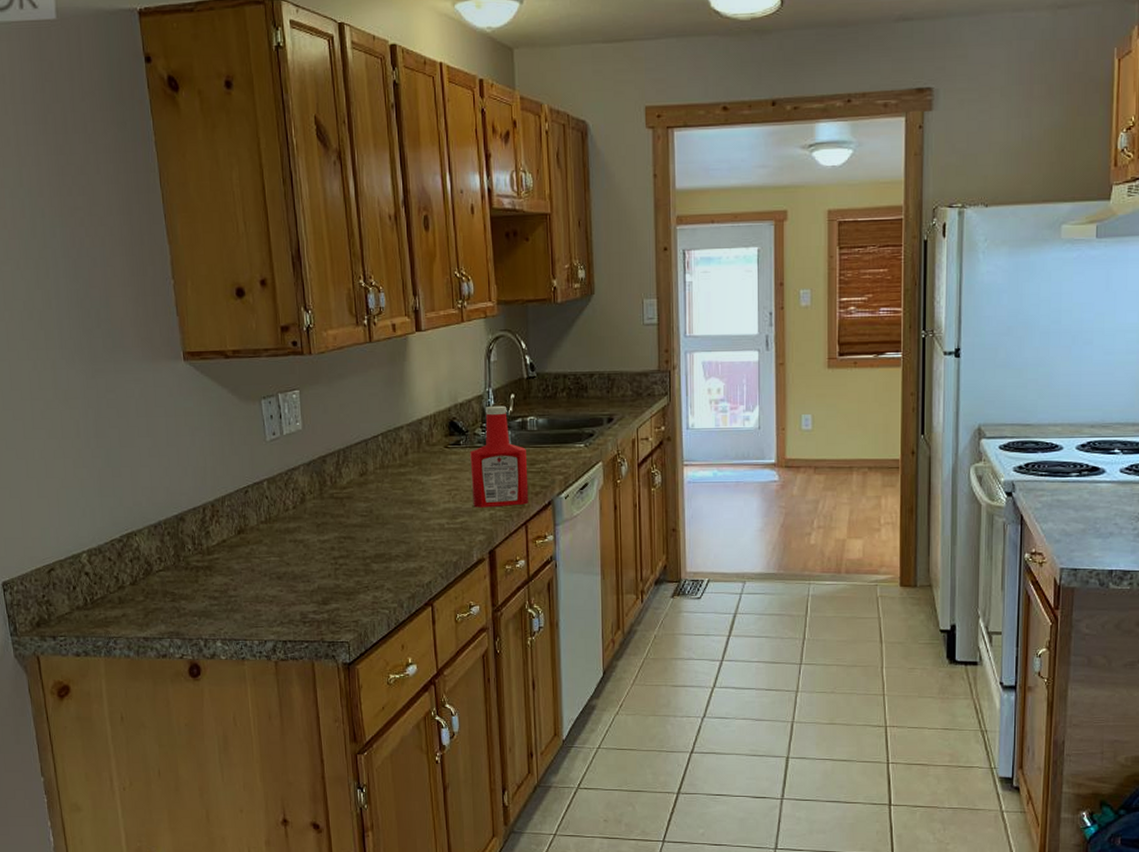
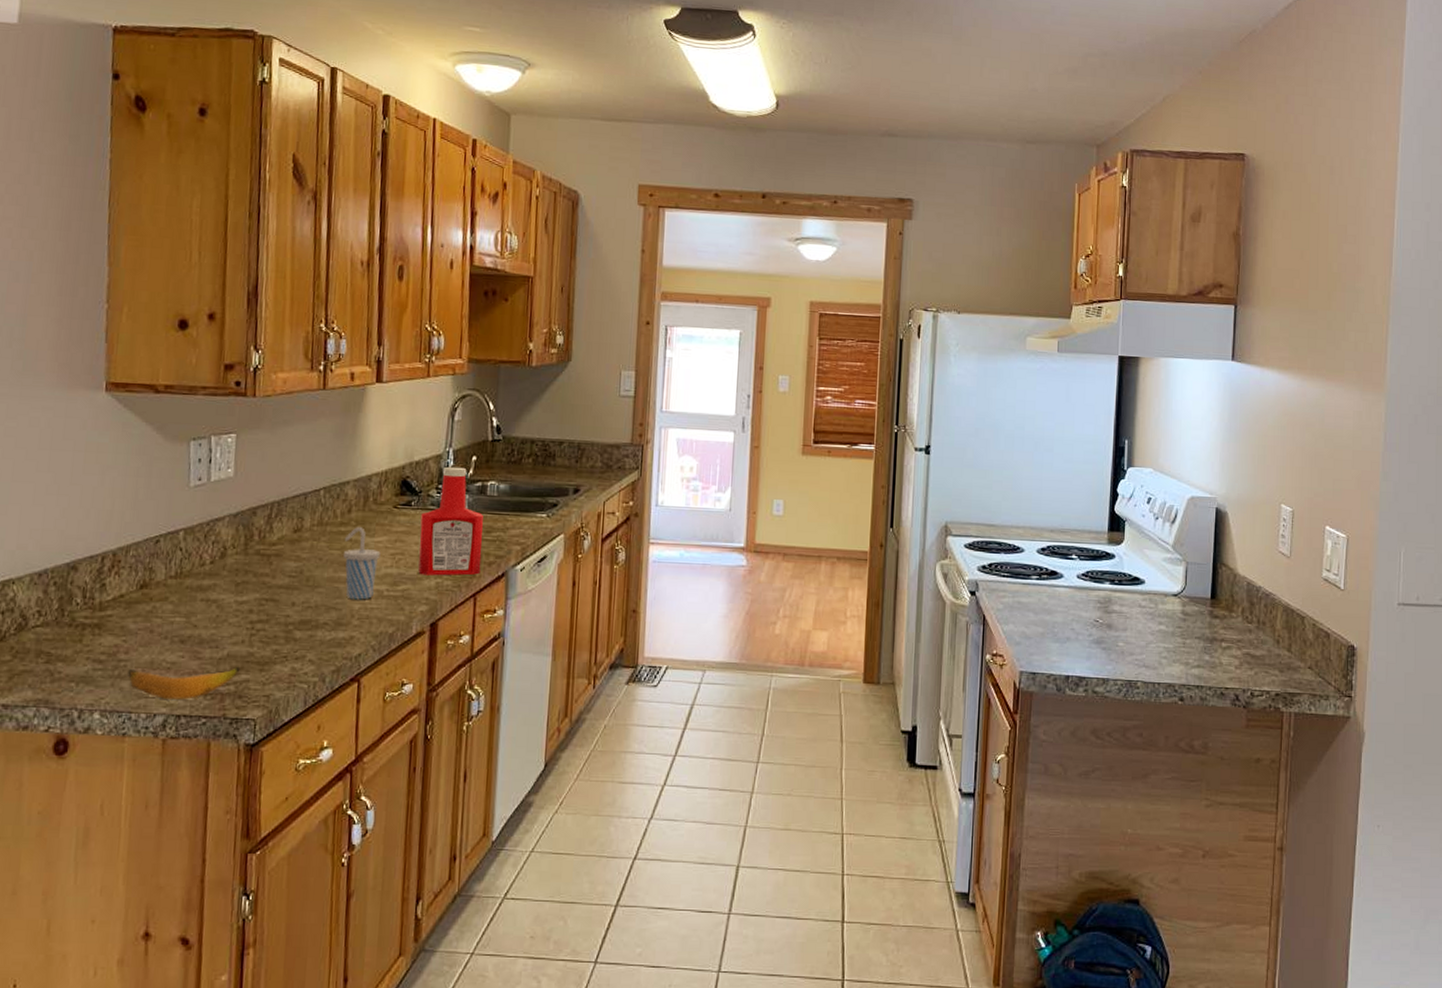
banana: none [239,597,331,627] -> present [128,666,241,700]
cup: none [404,467,438,533] -> present [344,527,381,600]

